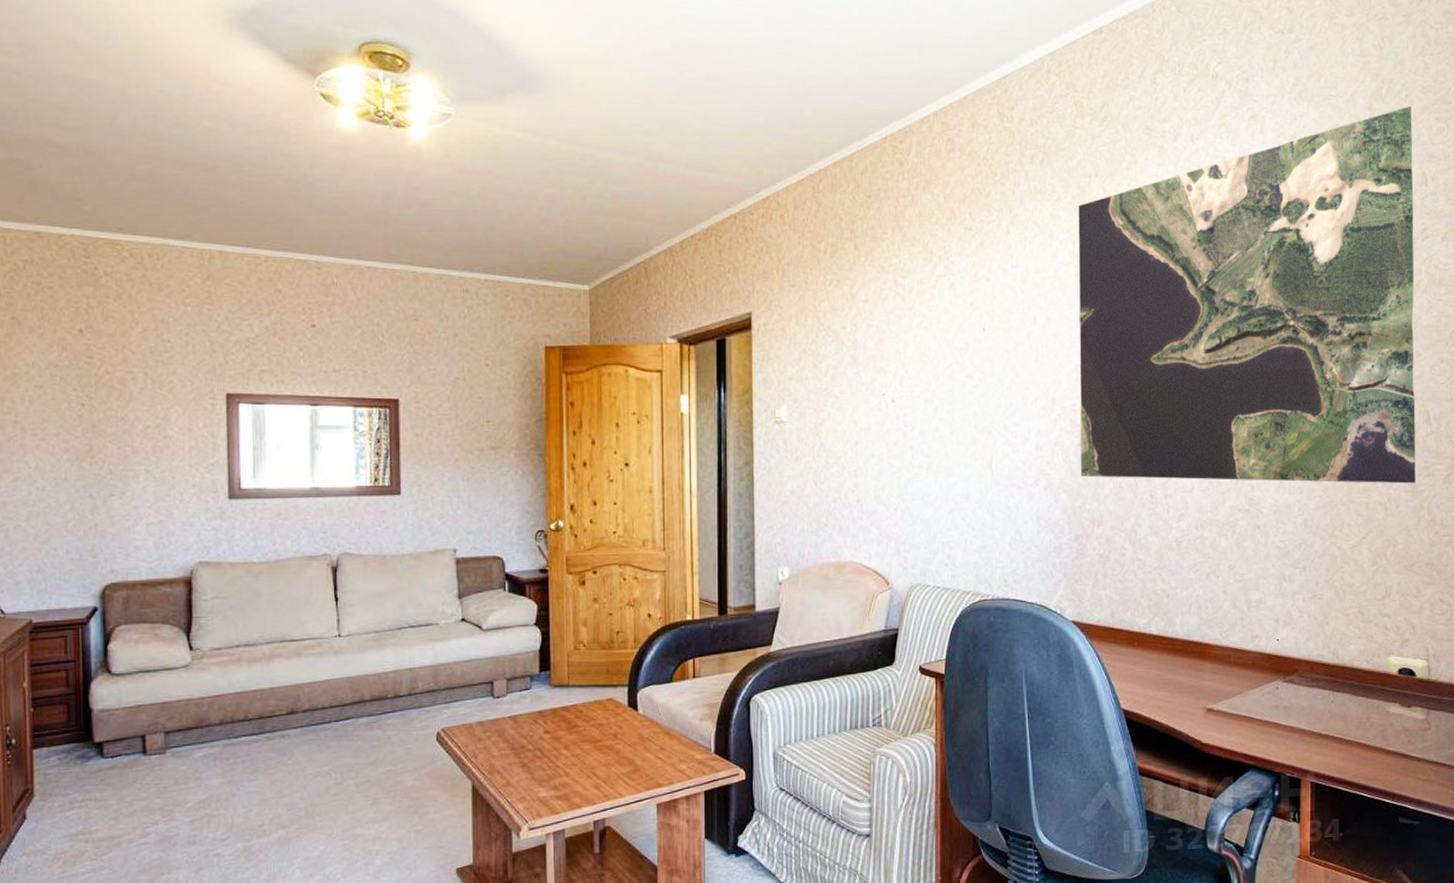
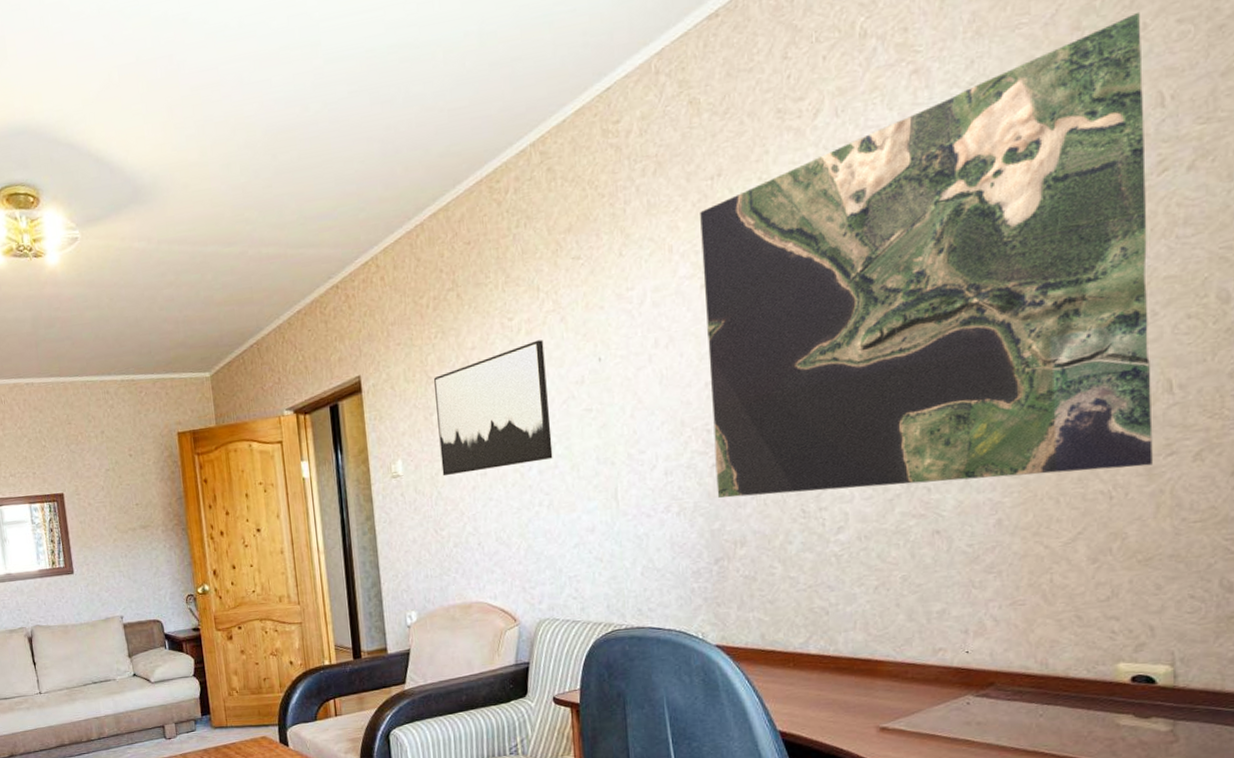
wall art: none [826,302,935,428] -> present [434,339,553,477]

